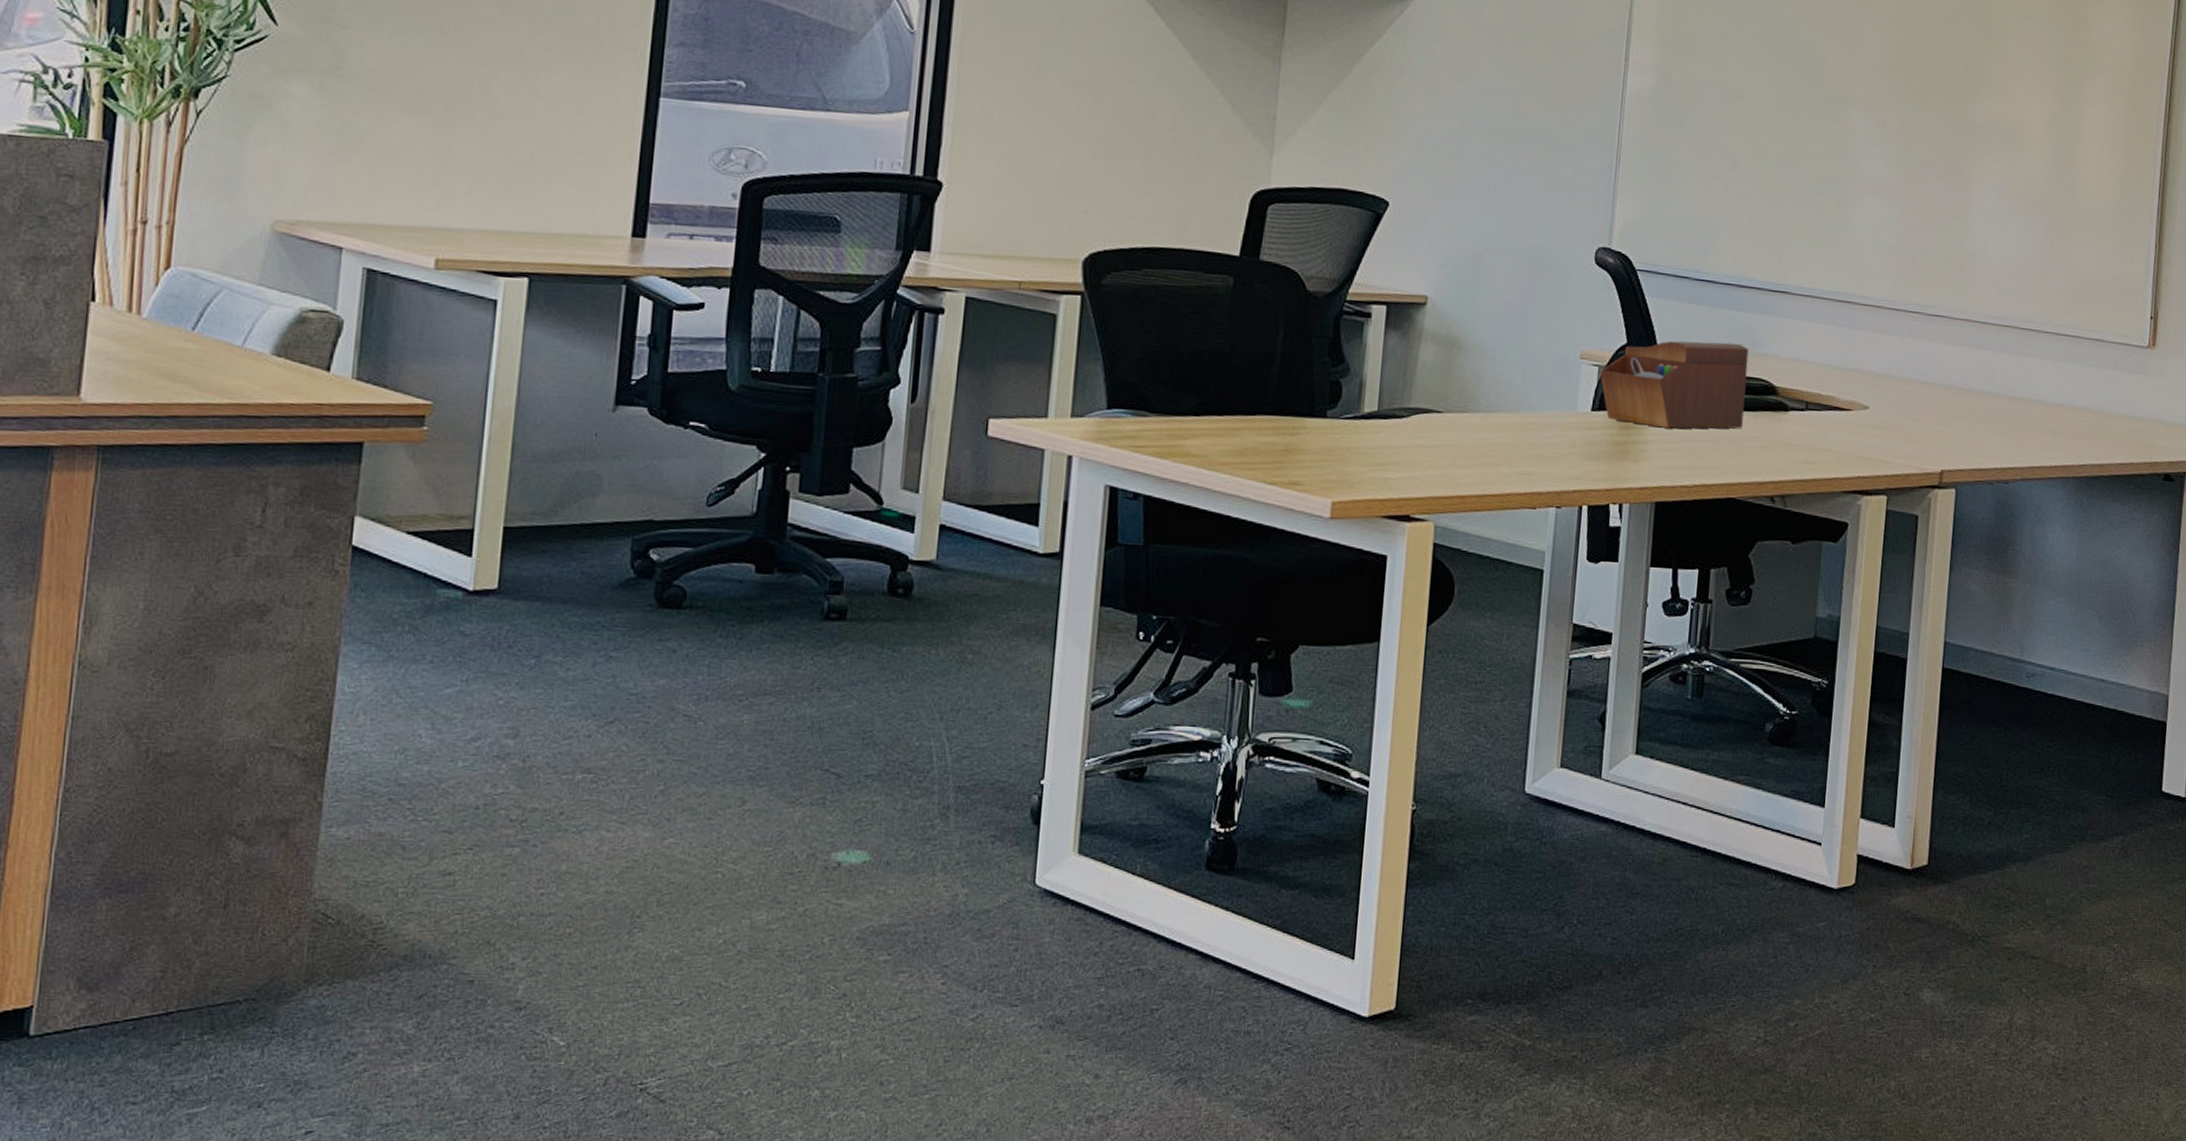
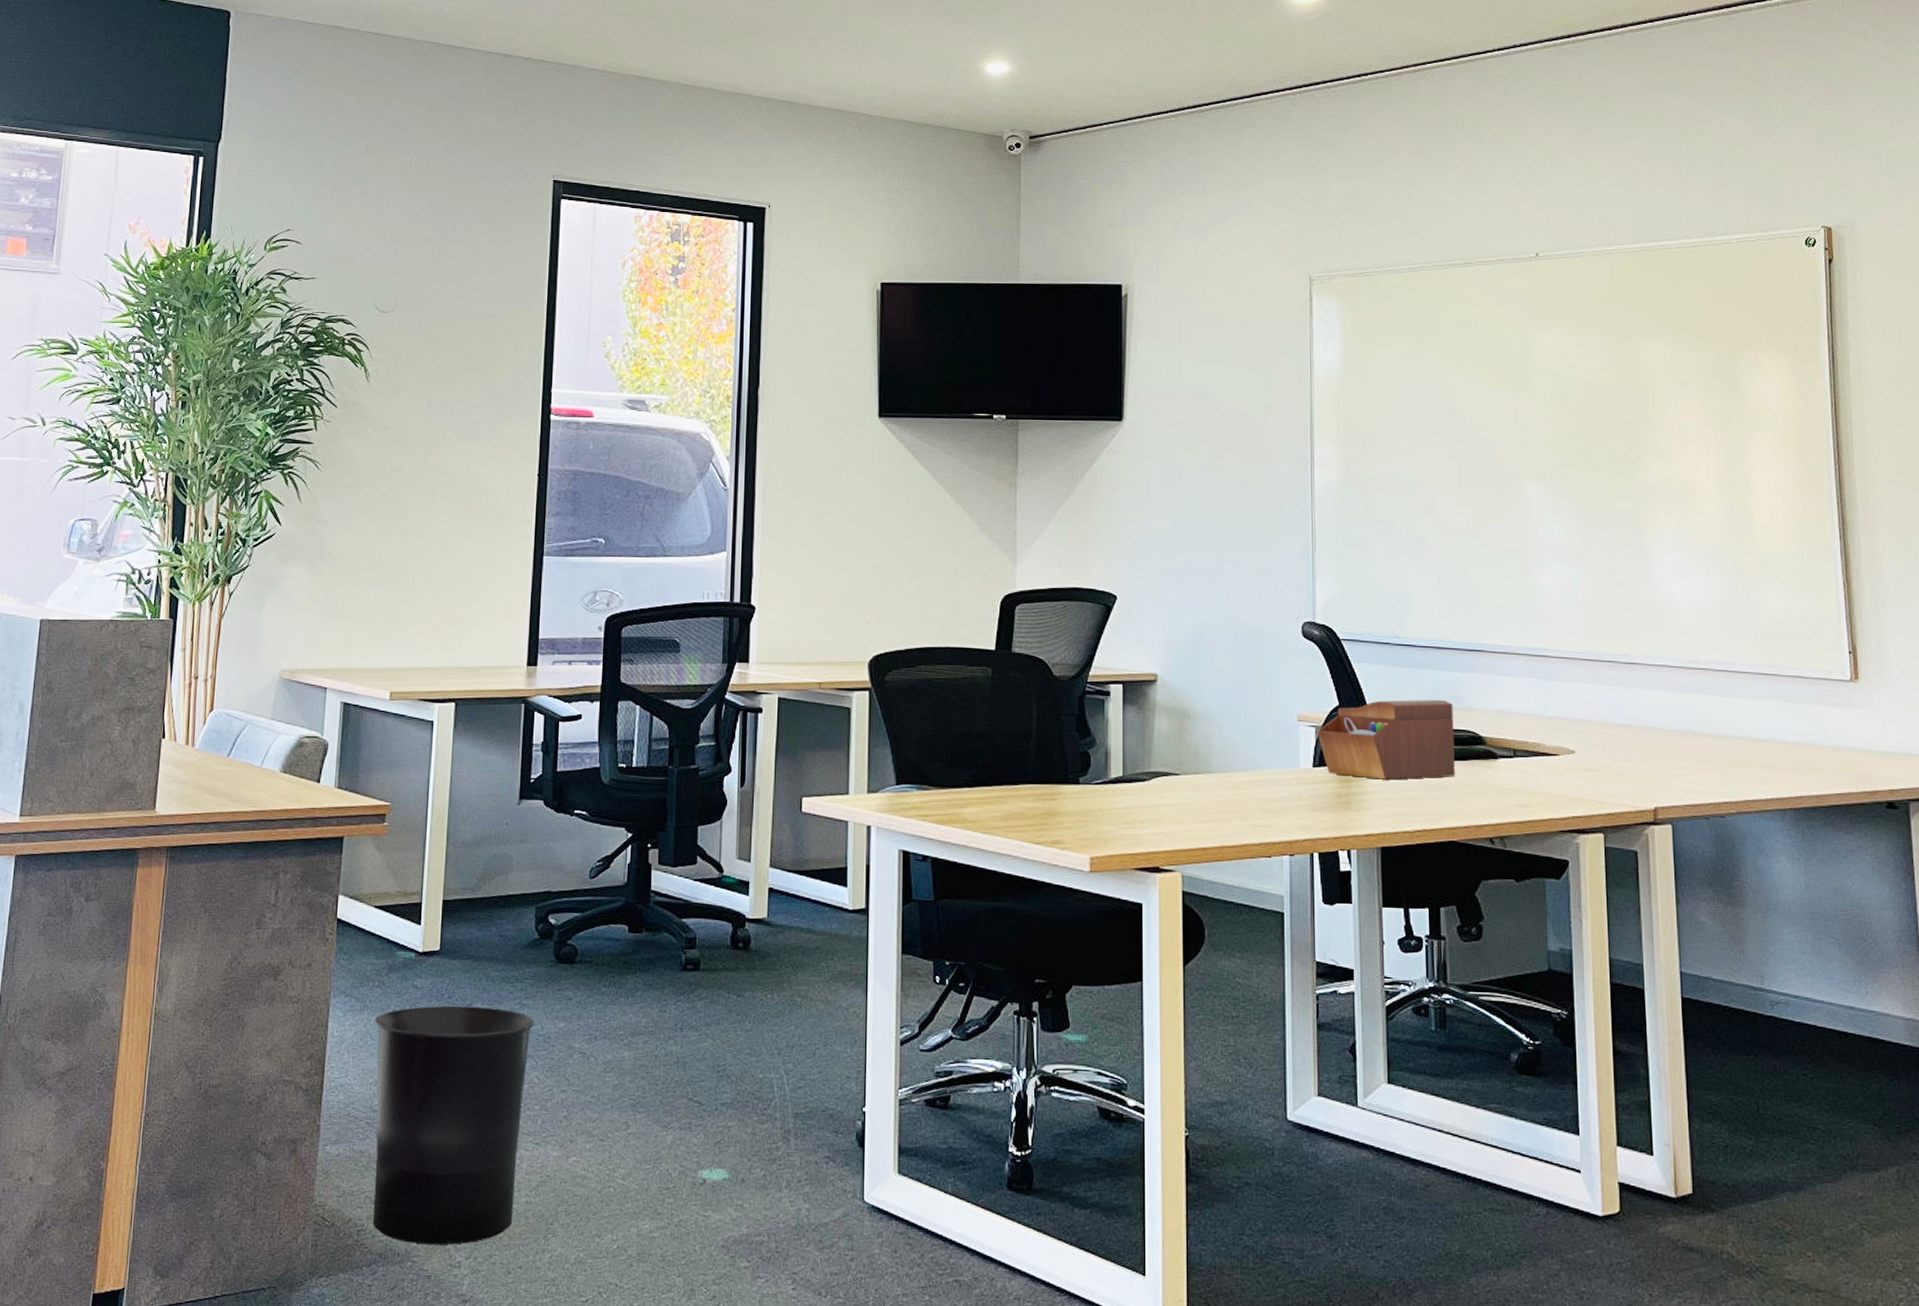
waste bin: none [394,657,625,943] -> present [372,1005,534,1245]

